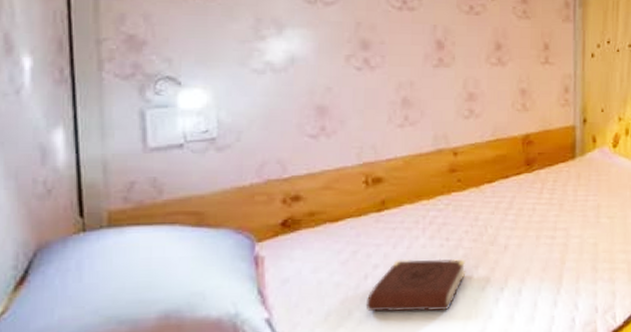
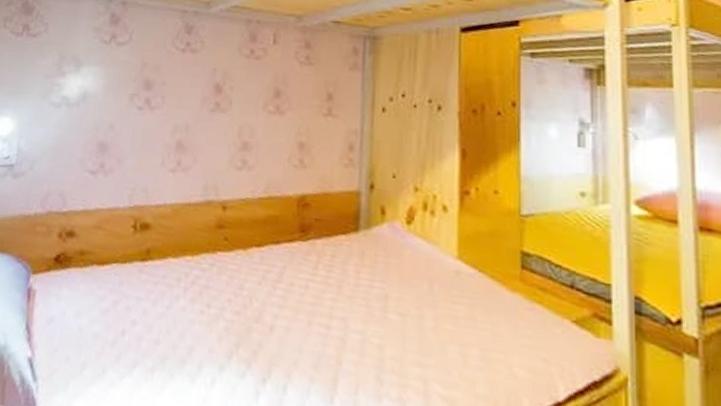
book: present [365,259,467,312] -> none [119,320,227,393]

